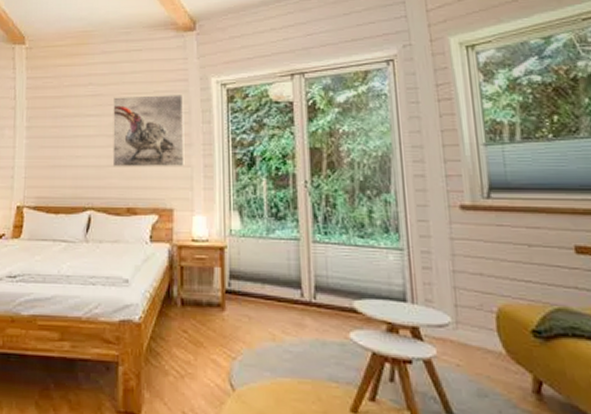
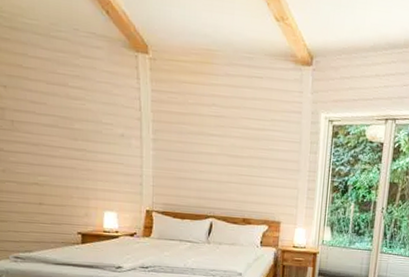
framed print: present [112,95,184,167] -> none [232,120,297,188]

